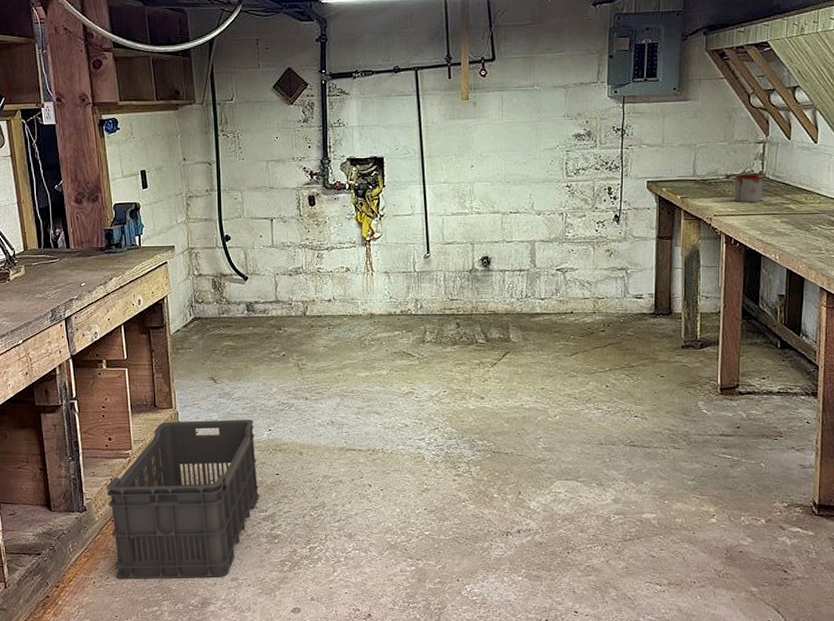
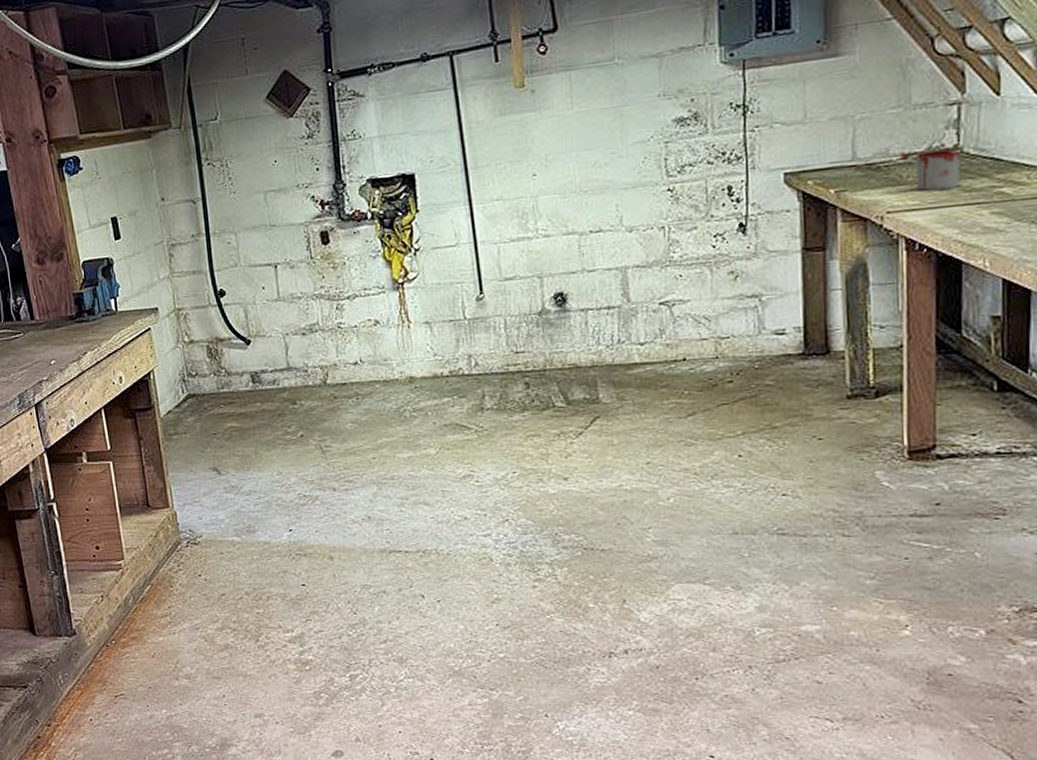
plastic crate: present [106,419,259,579] -> none [97,518,283,716]

